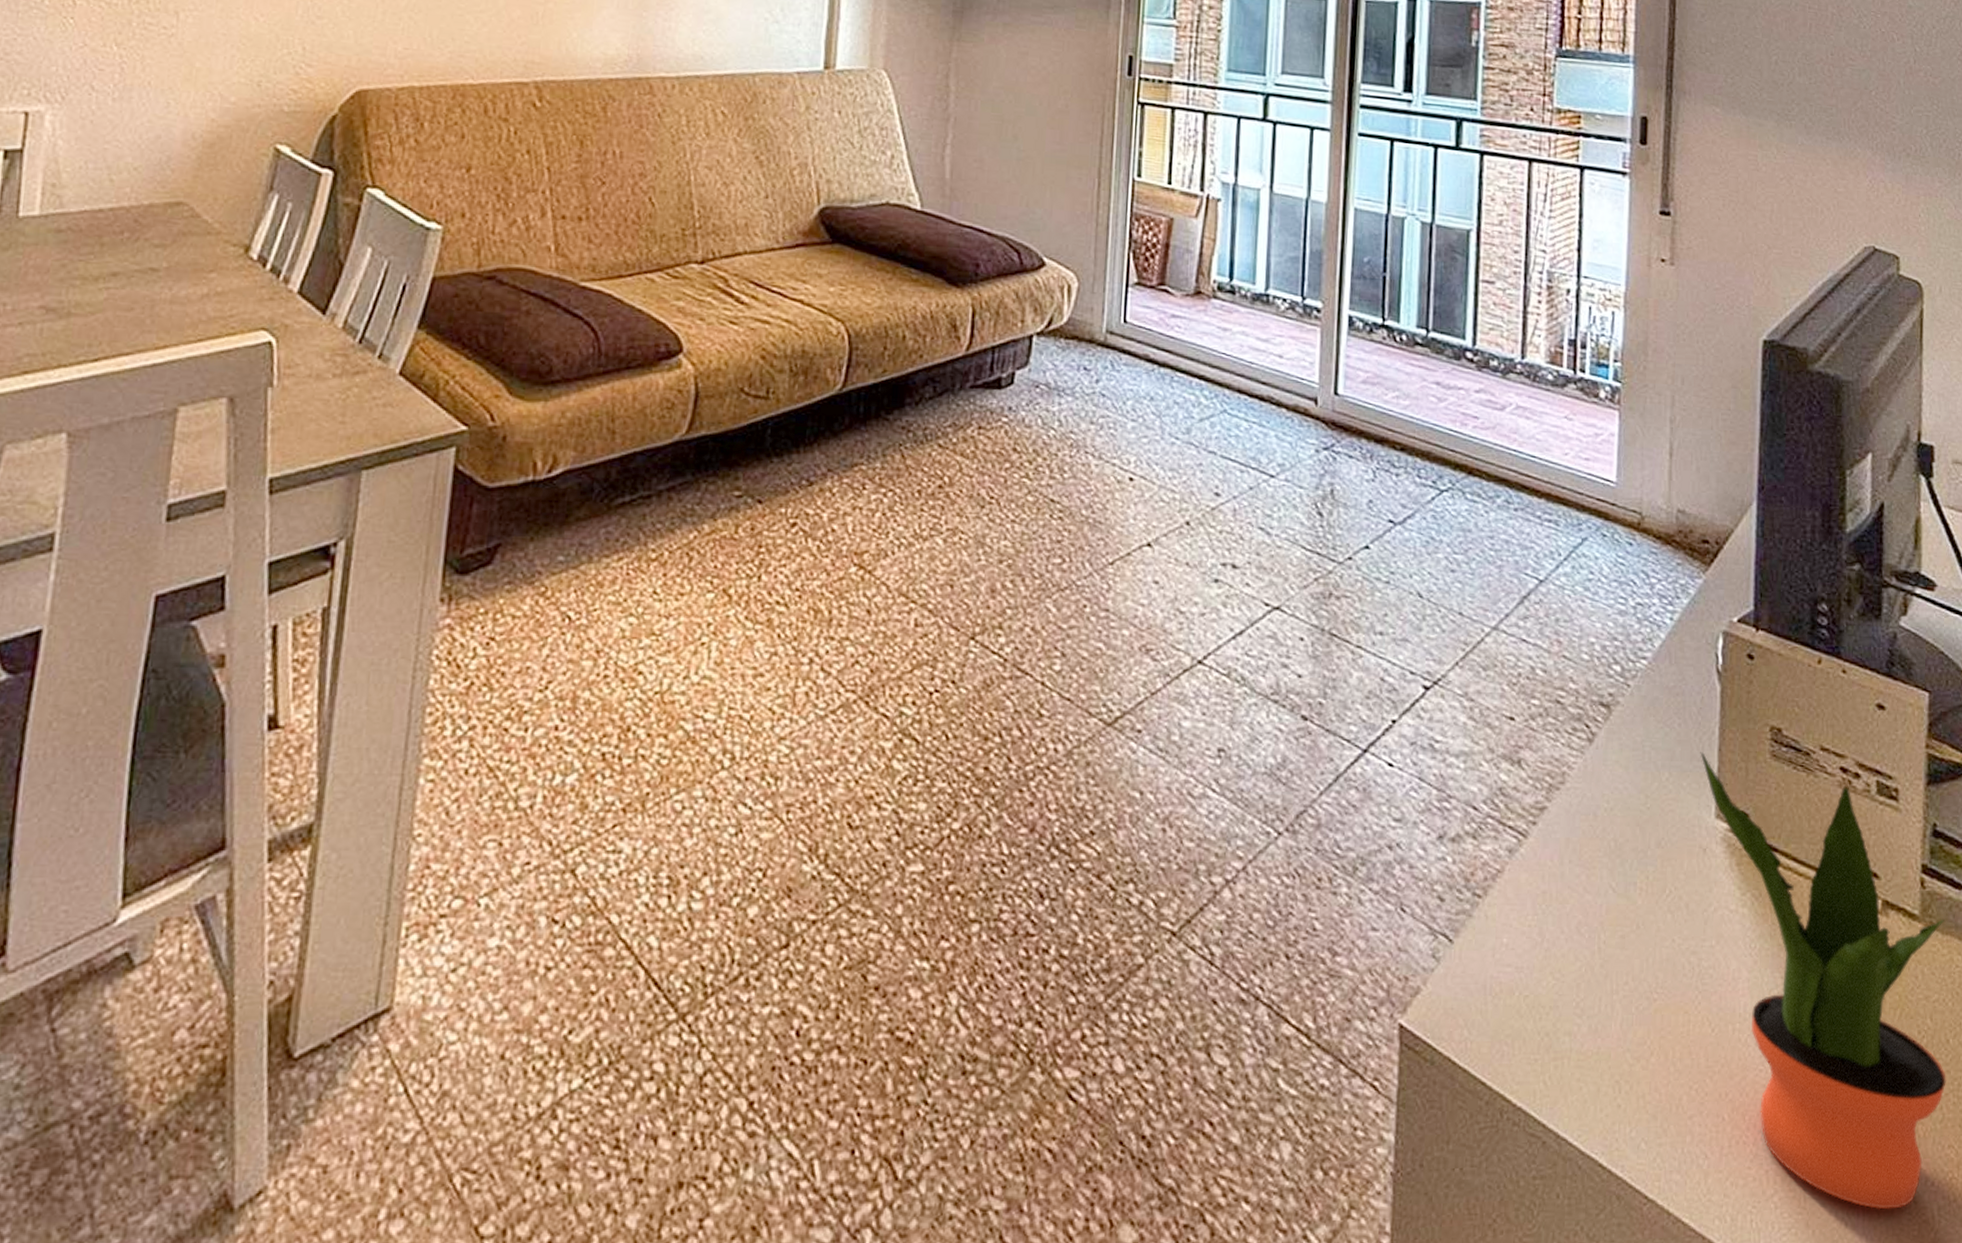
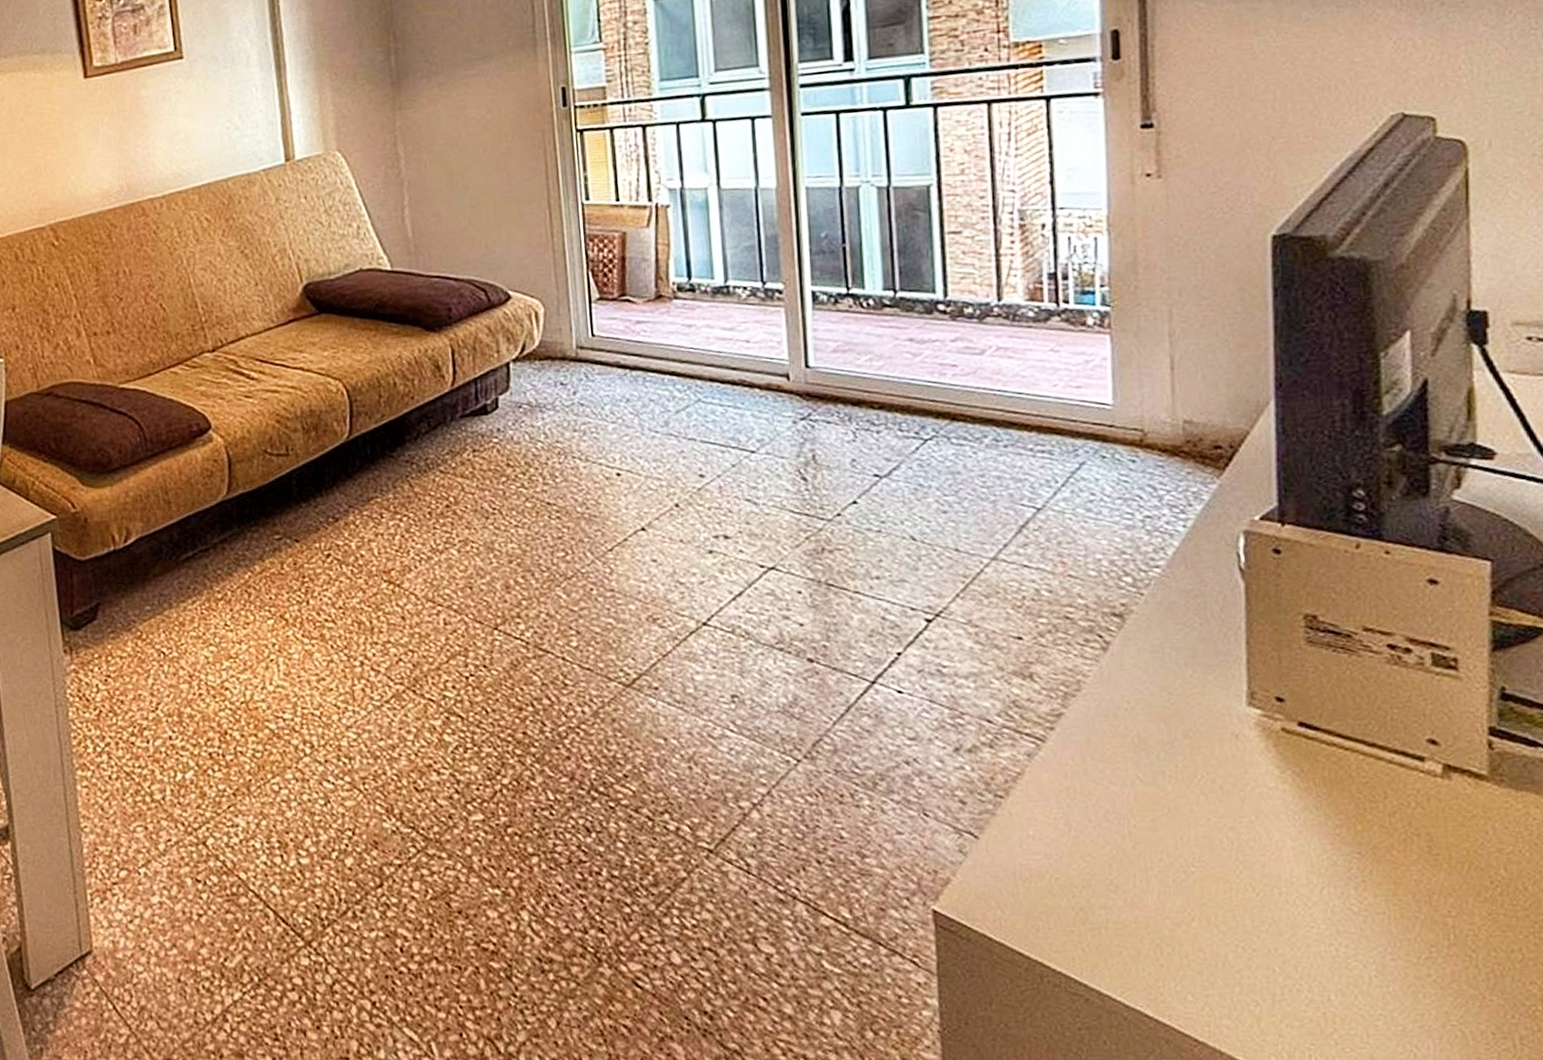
potted plant: present [1700,752,1946,1210] -> none [1226,647,1525,1042]

